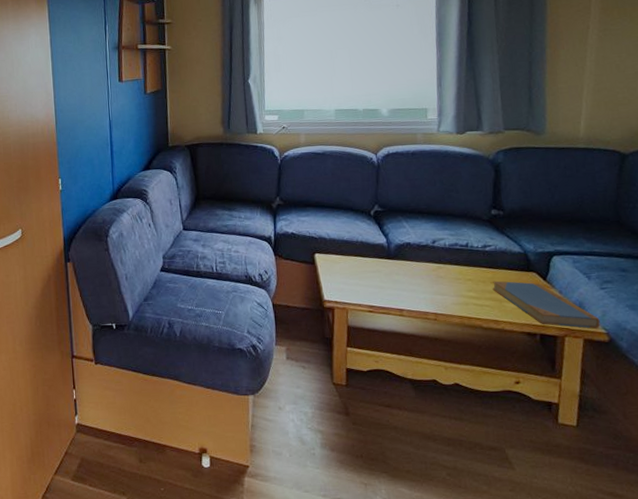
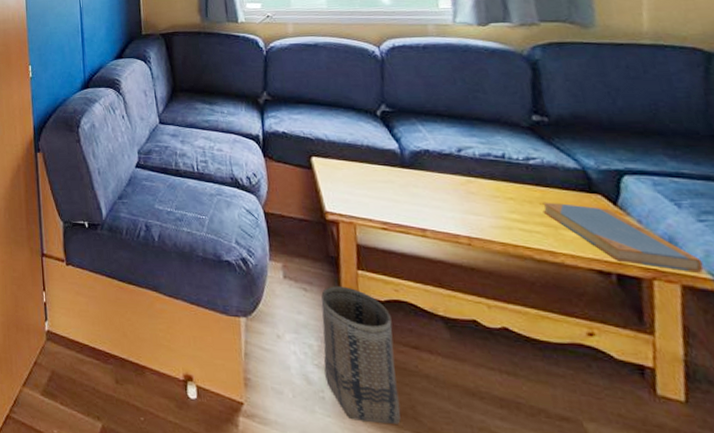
basket: none [315,362,374,469] -> present [321,286,401,424]

